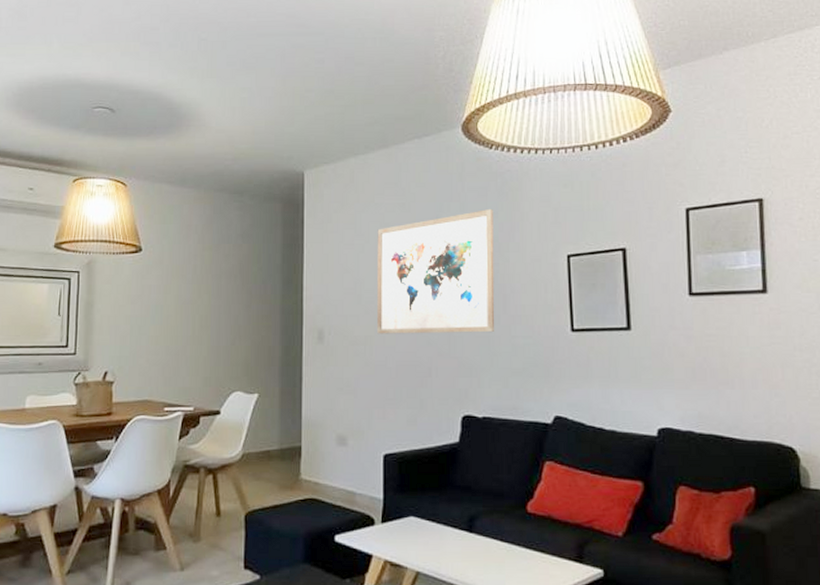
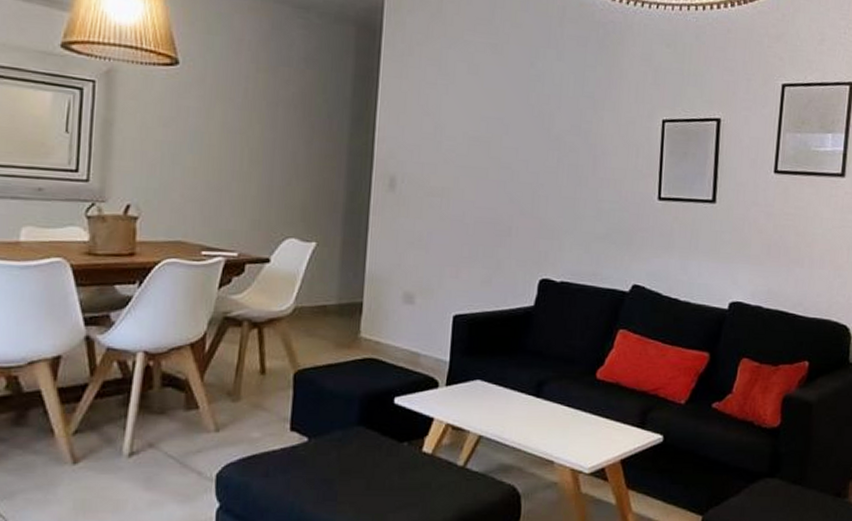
wall art: present [377,208,495,334] -> none [456,61,592,194]

